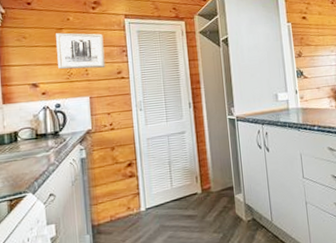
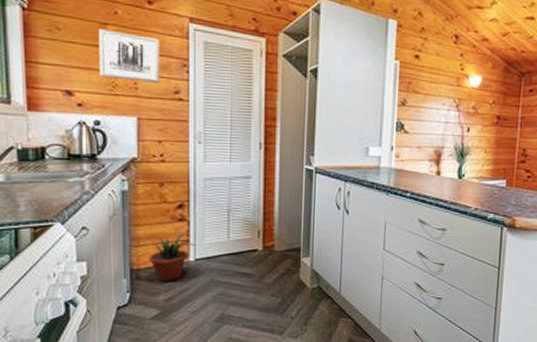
potted plant: none [107,187,146,233] -> present [149,233,196,281]

